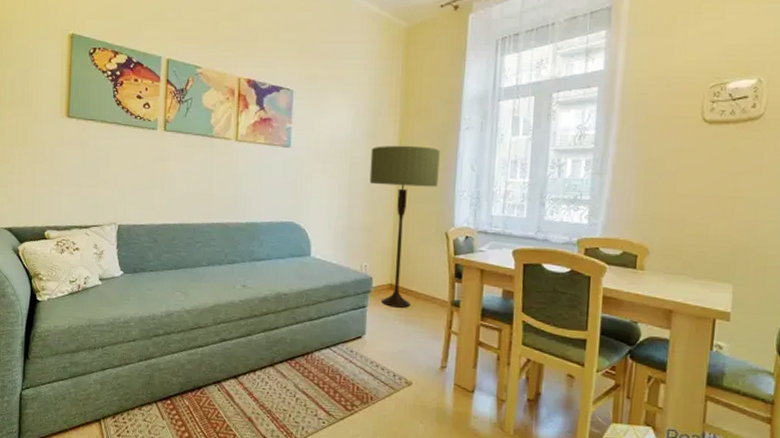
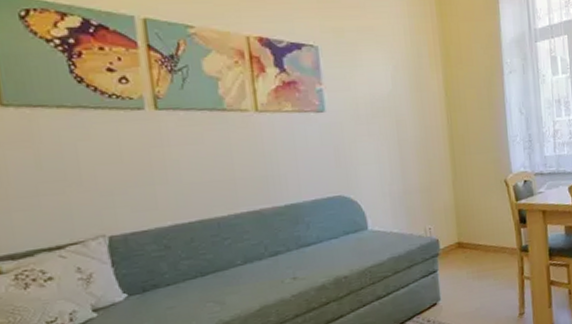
floor lamp: present [369,145,440,308] -> none [416,95,491,266]

